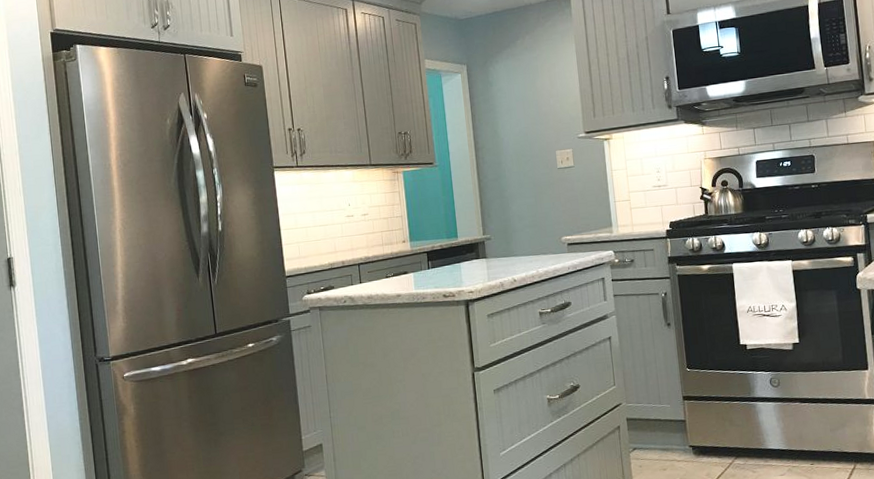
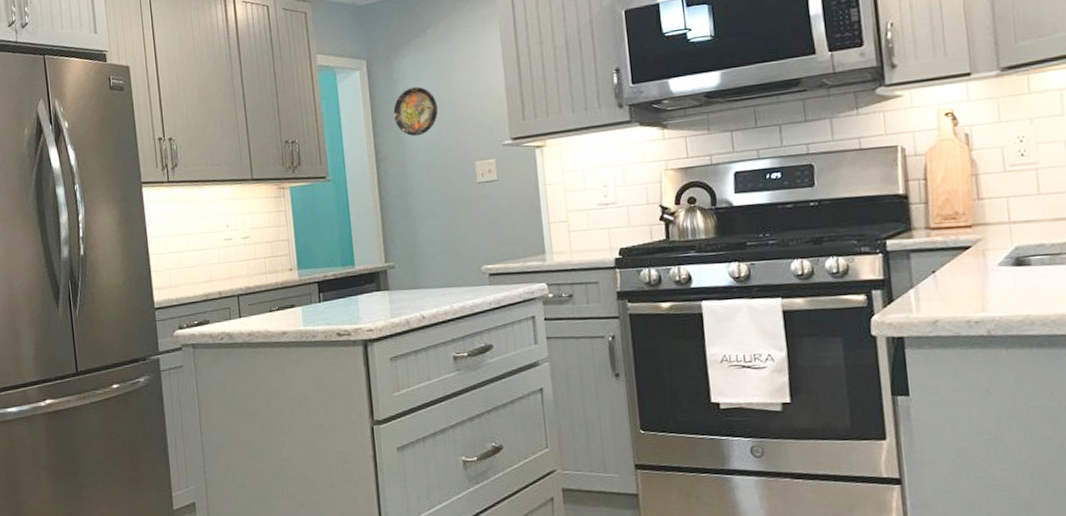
decorative plate: none [489,88,526,130] -> present [393,86,439,137]

